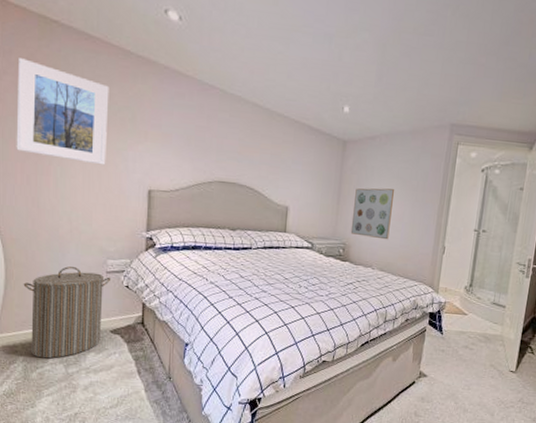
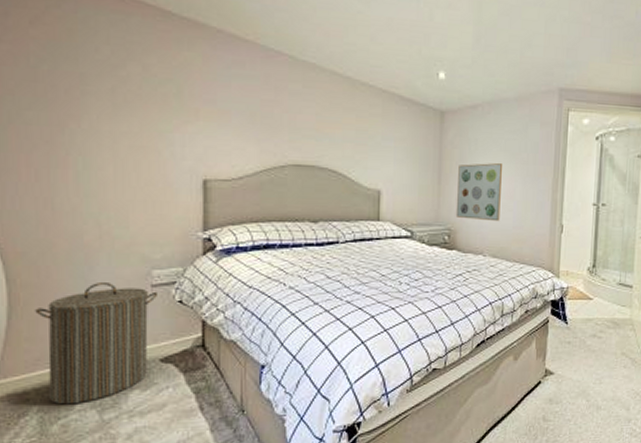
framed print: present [16,58,109,165] -> none [16,21,146,152]

